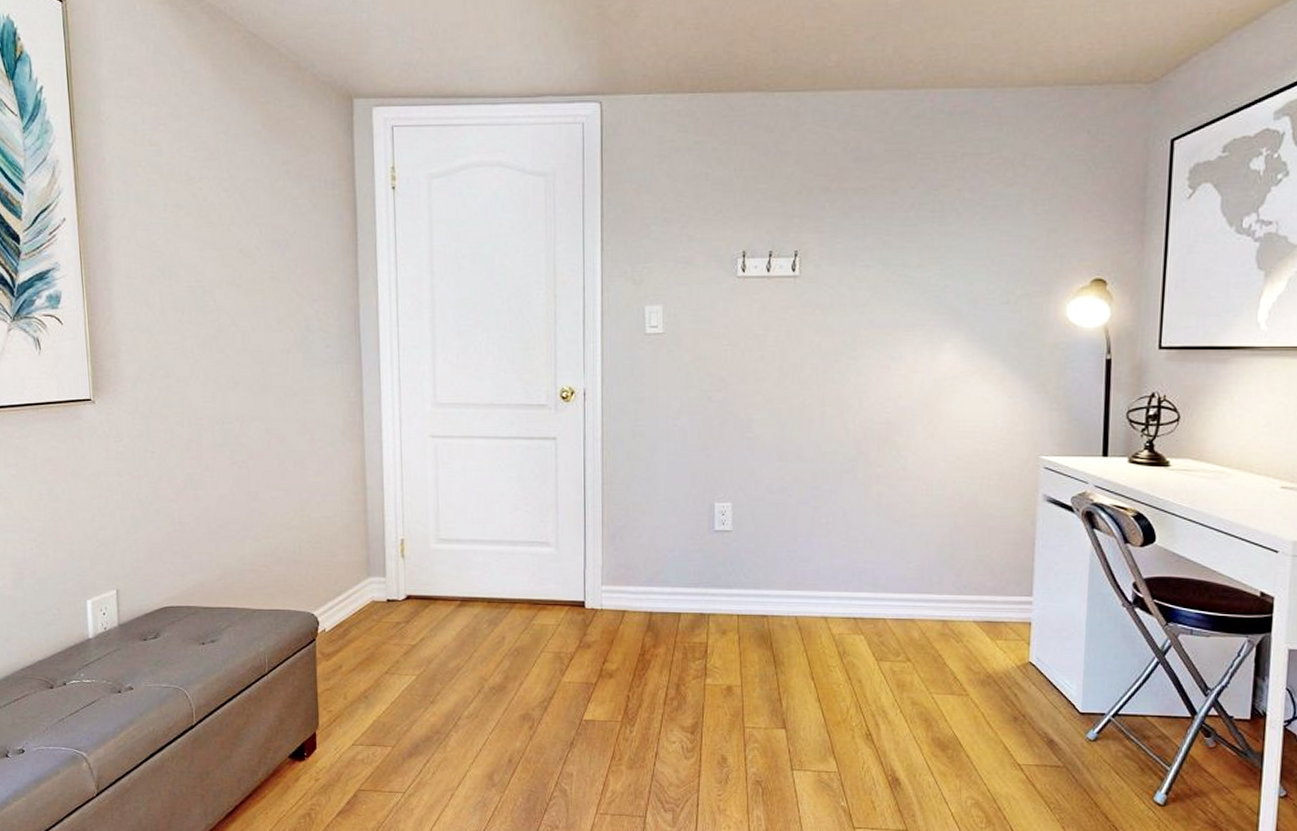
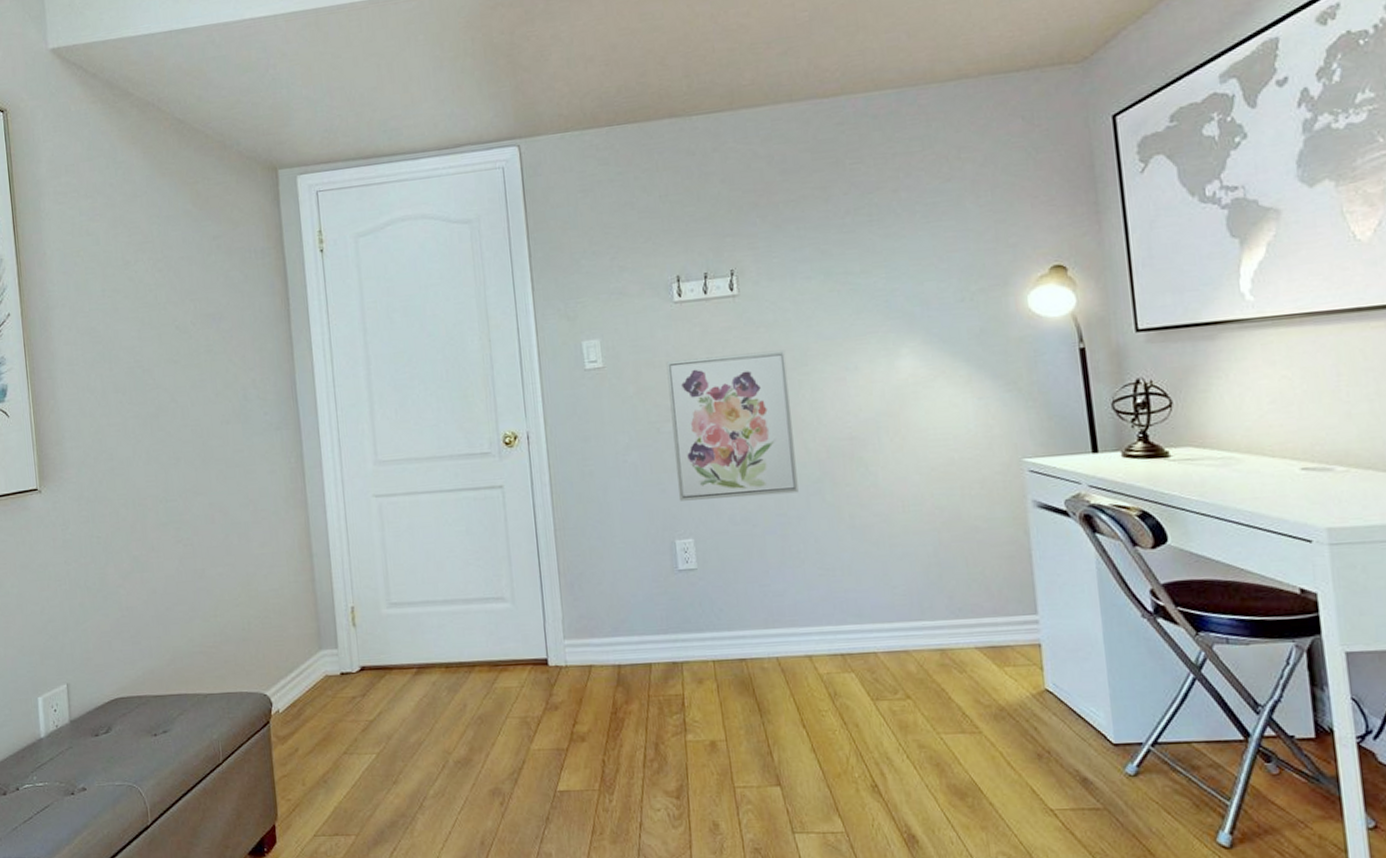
wall art: none [722,333,837,469] -> present [666,349,799,501]

